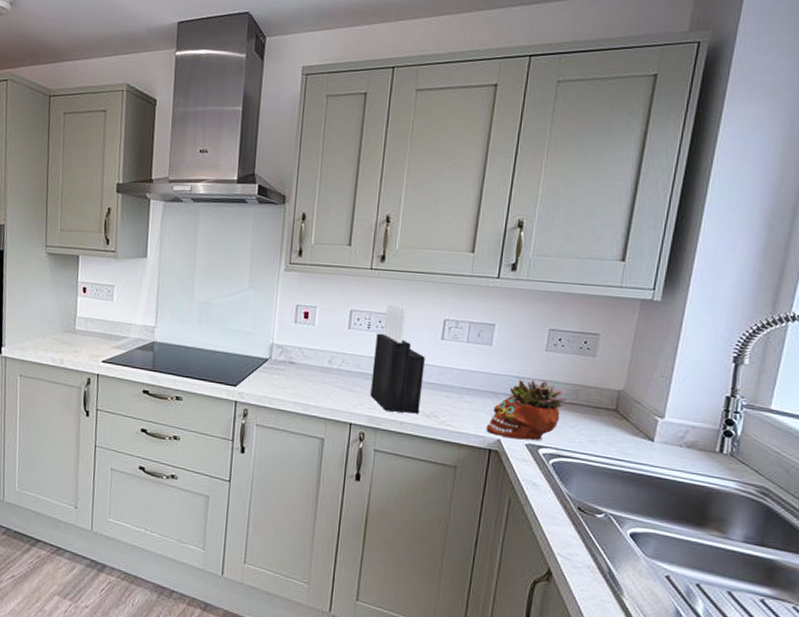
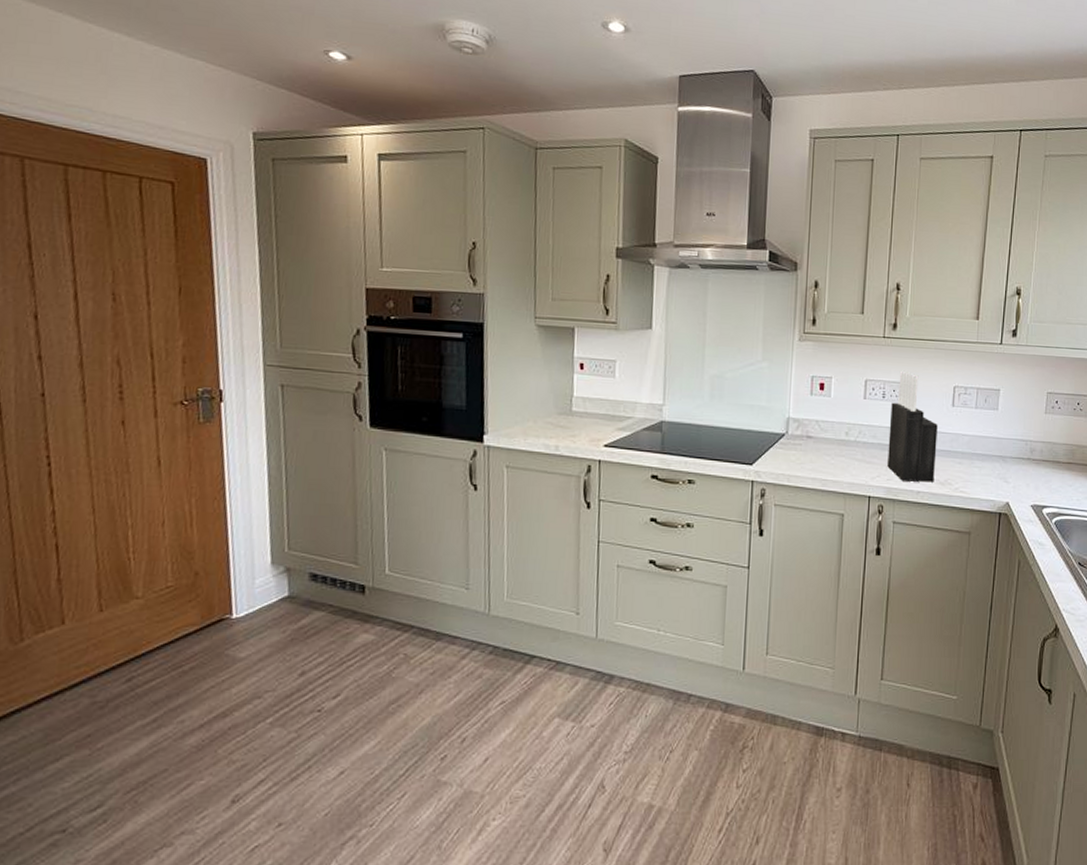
succulent planter: present [486,379,567,440] -> none [996,441,1065,501]

